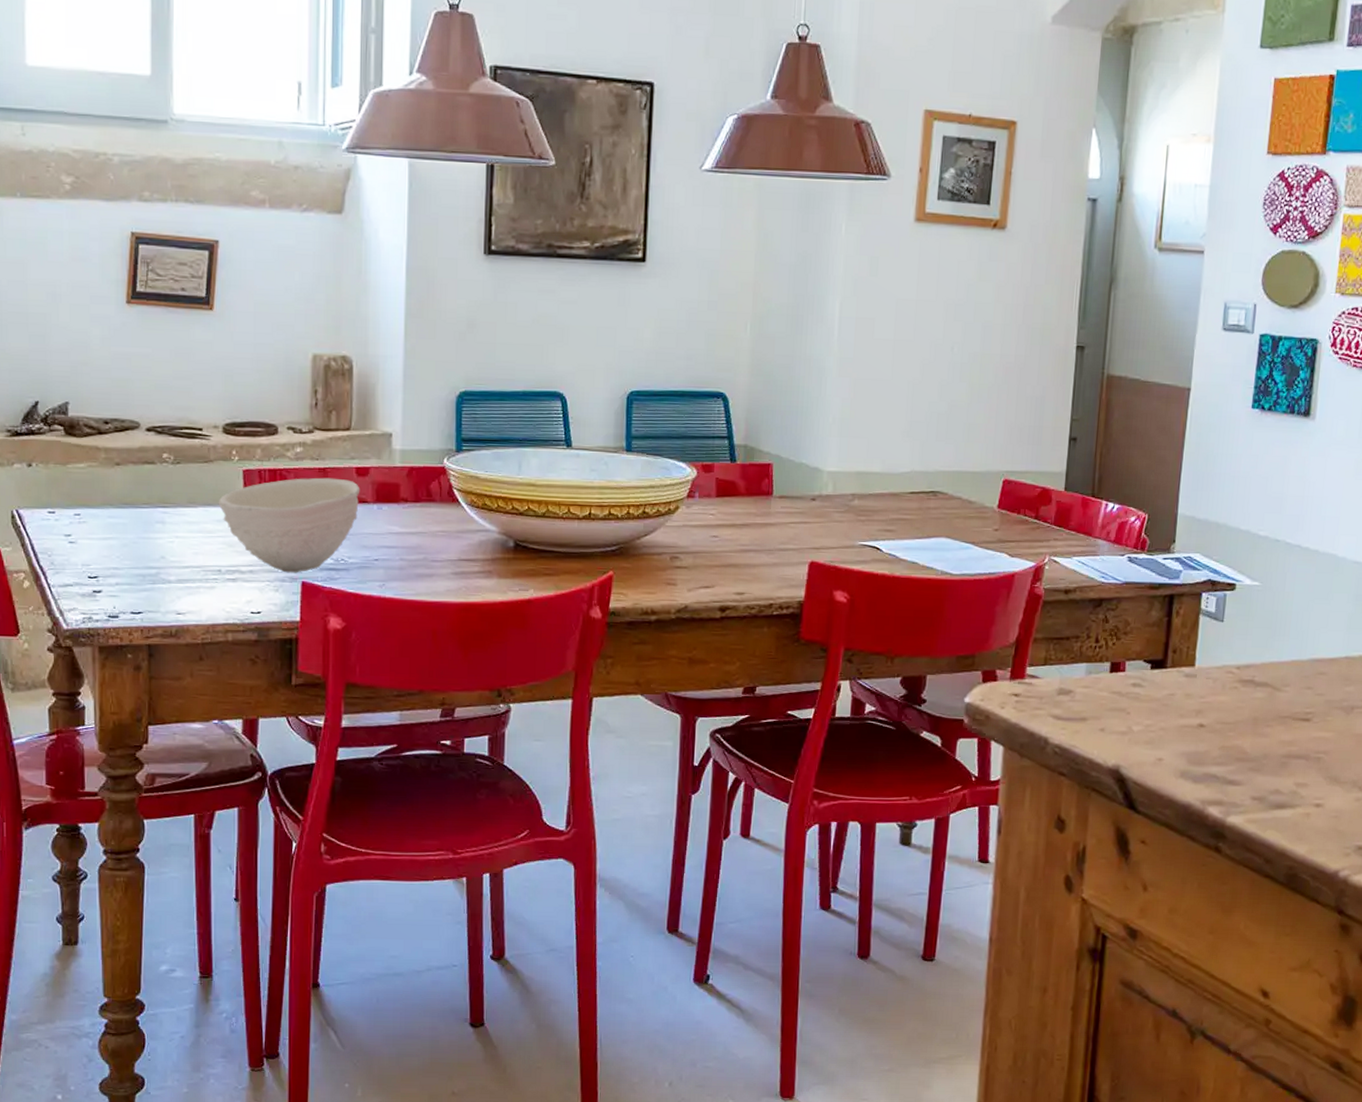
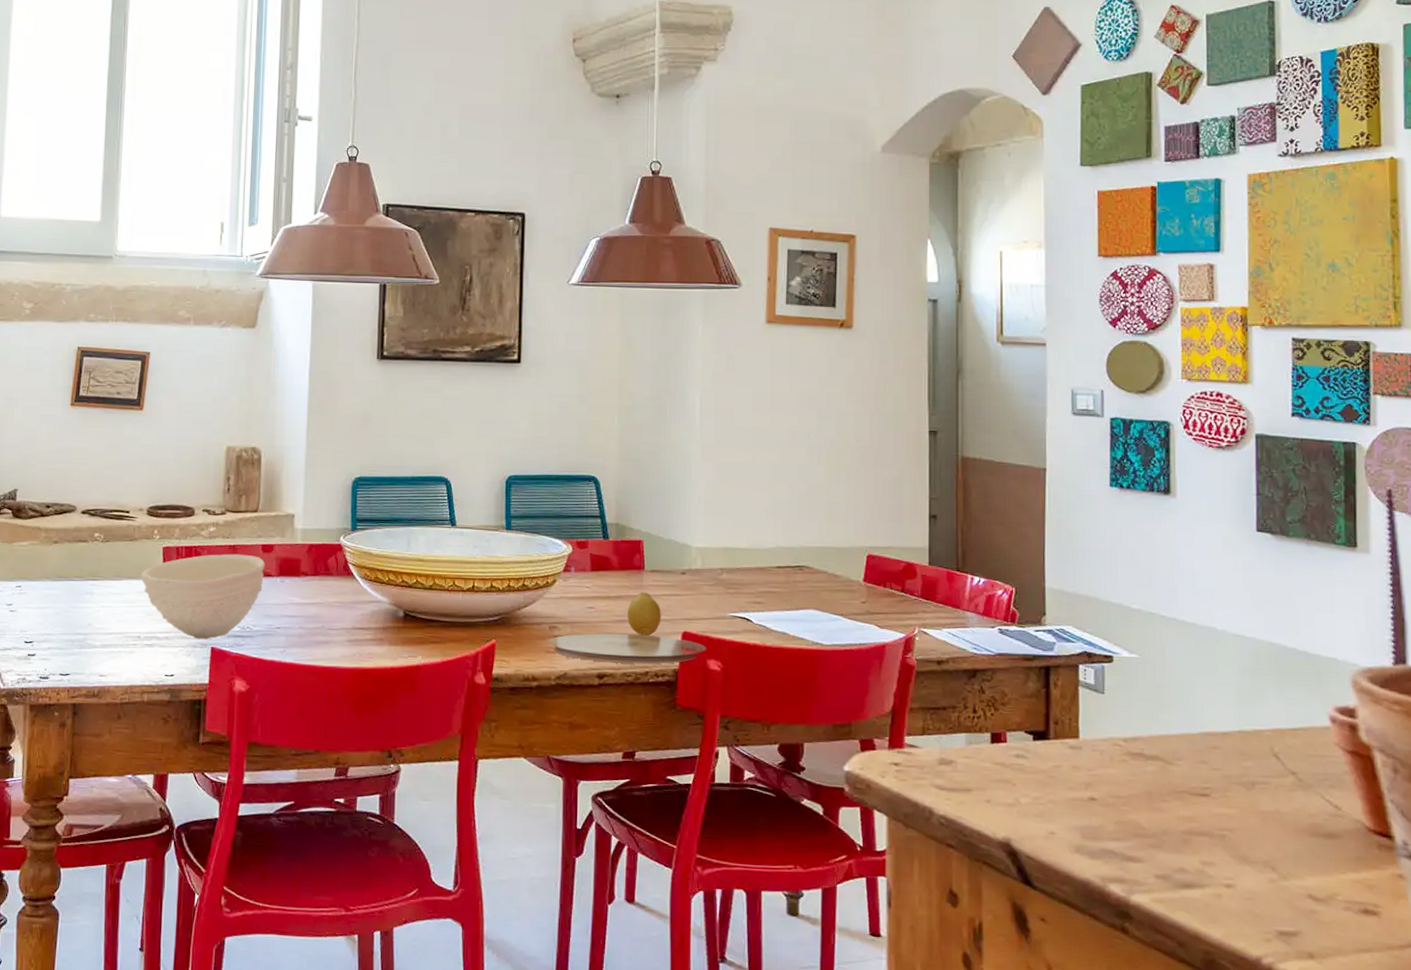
plate: none [668,564,833,596] -> present [547,633,706,665]
fruit: none [753,519,789,566] -> present [627,592,661,636]

